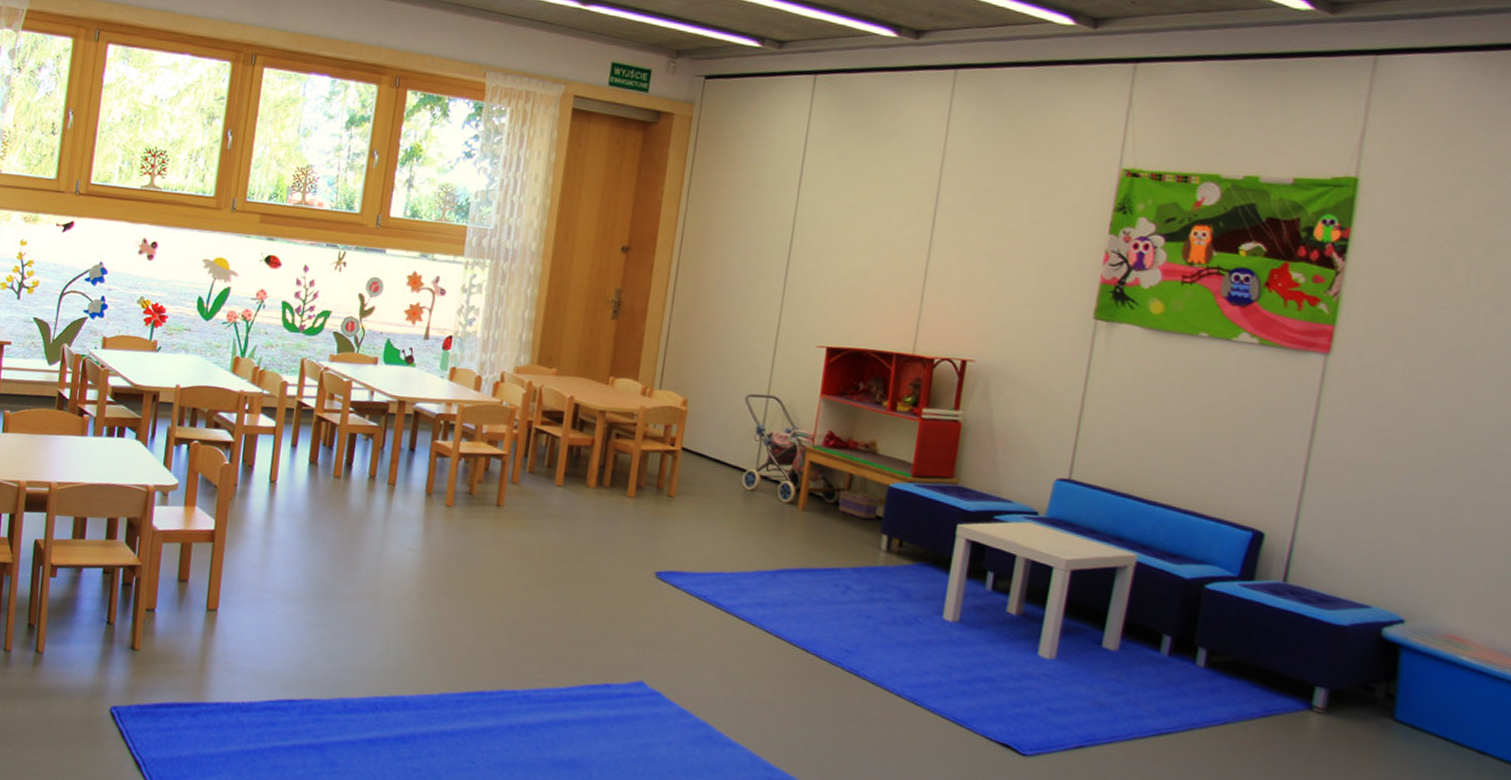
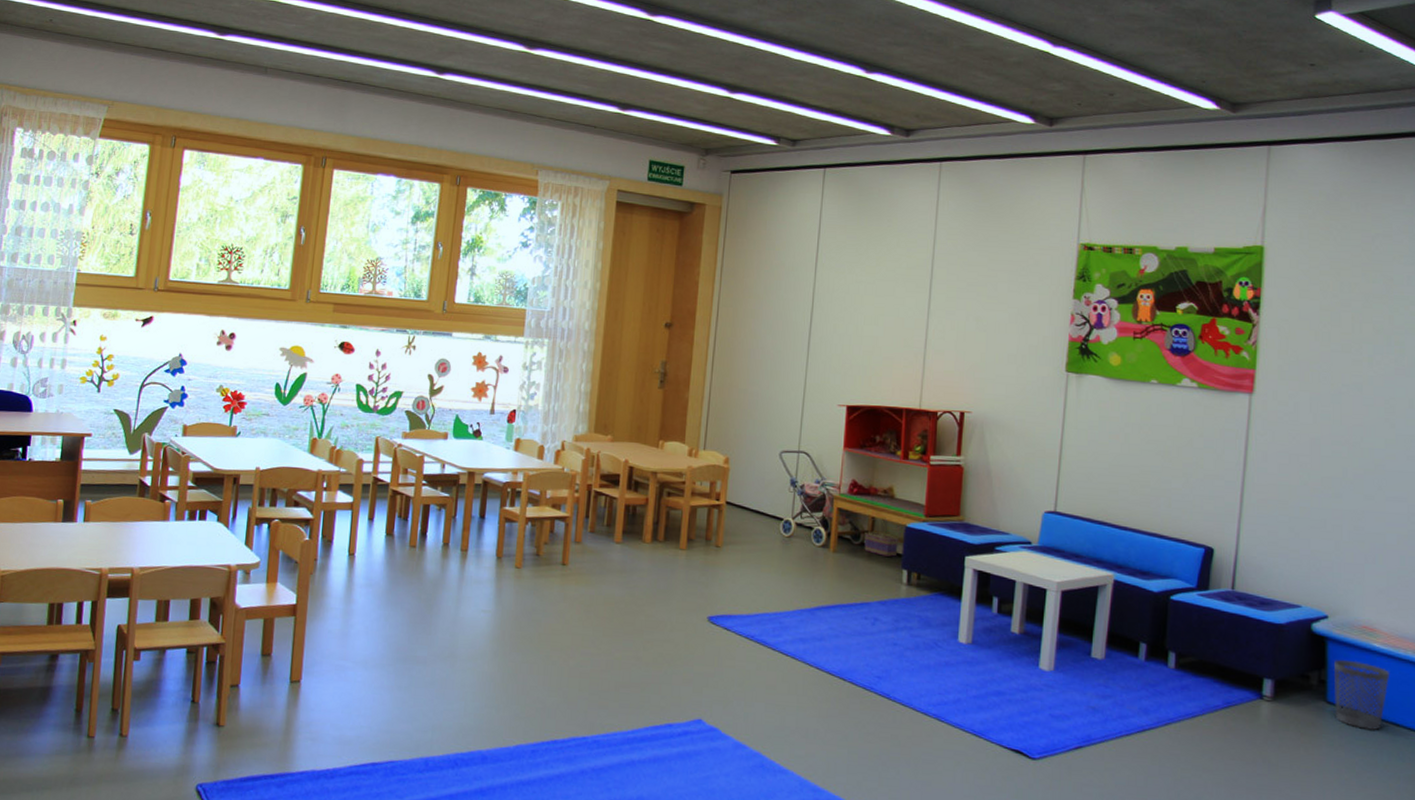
wastebasket: none [1403,672,1480,758] -> present [1333,660,1391,731]

